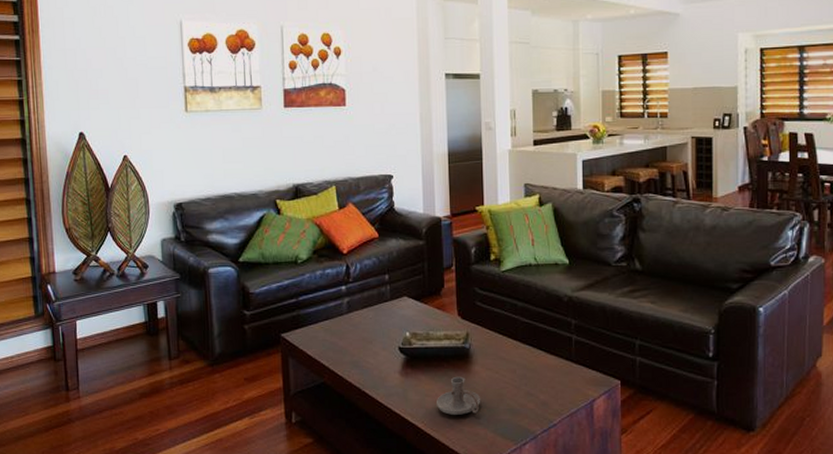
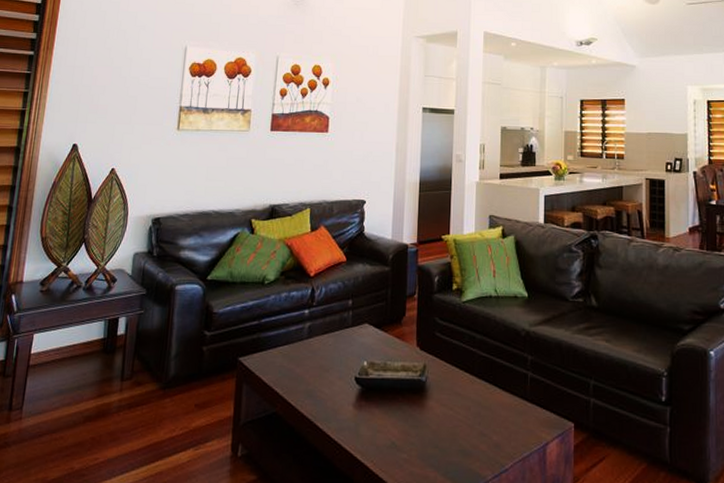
candle holder: present [437,376,481,415] -> none [388,411,434,455]

